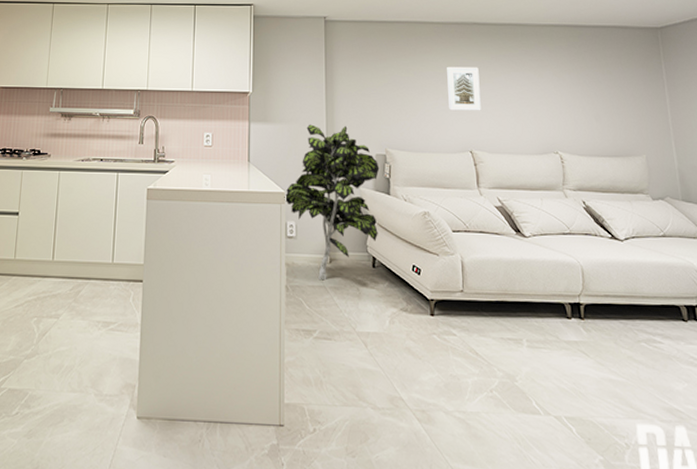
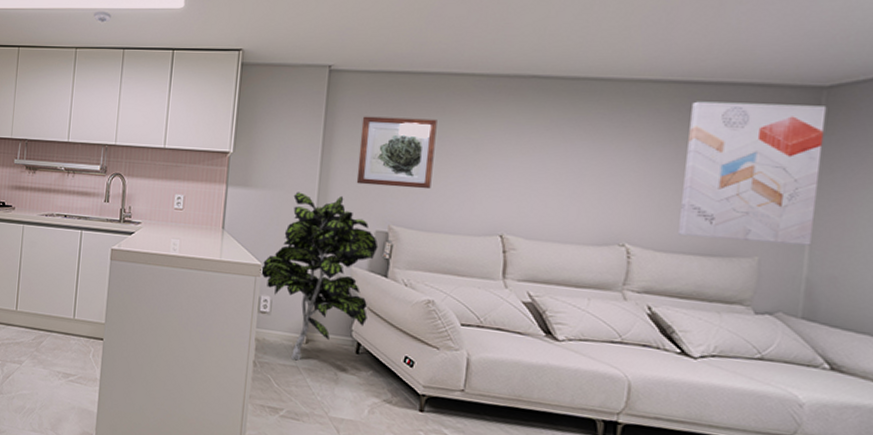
wall art: none [354,57,414,116] -> present [356,116,437,190]
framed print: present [447,66,481,111] -> none [479,130,529,188]
wall art: none [582,40,676,144] -> present [679,101,827,246]

